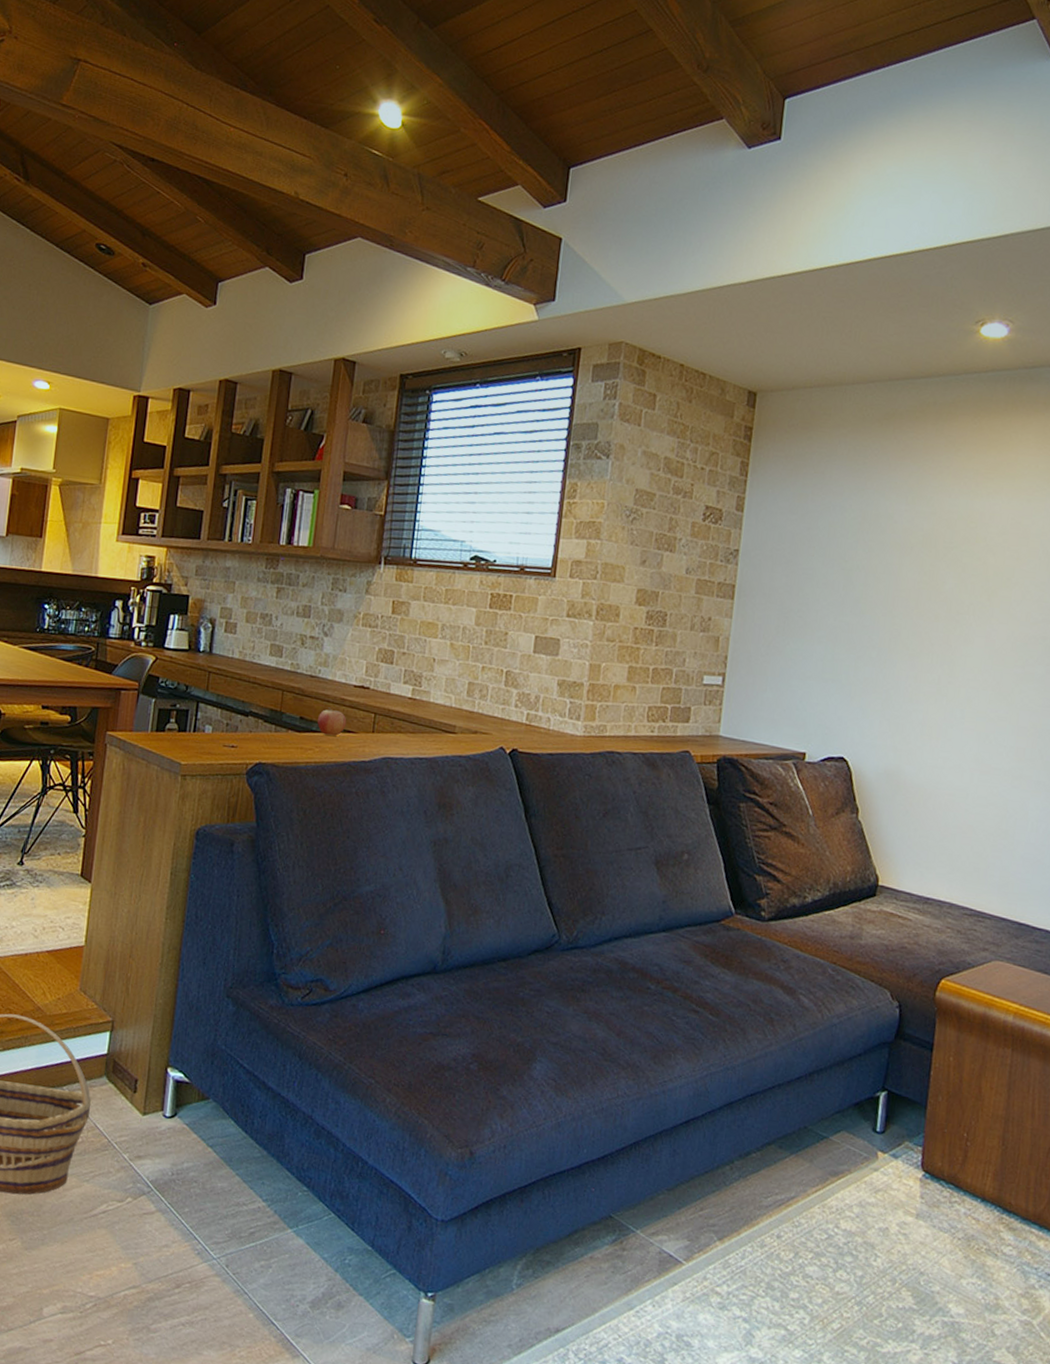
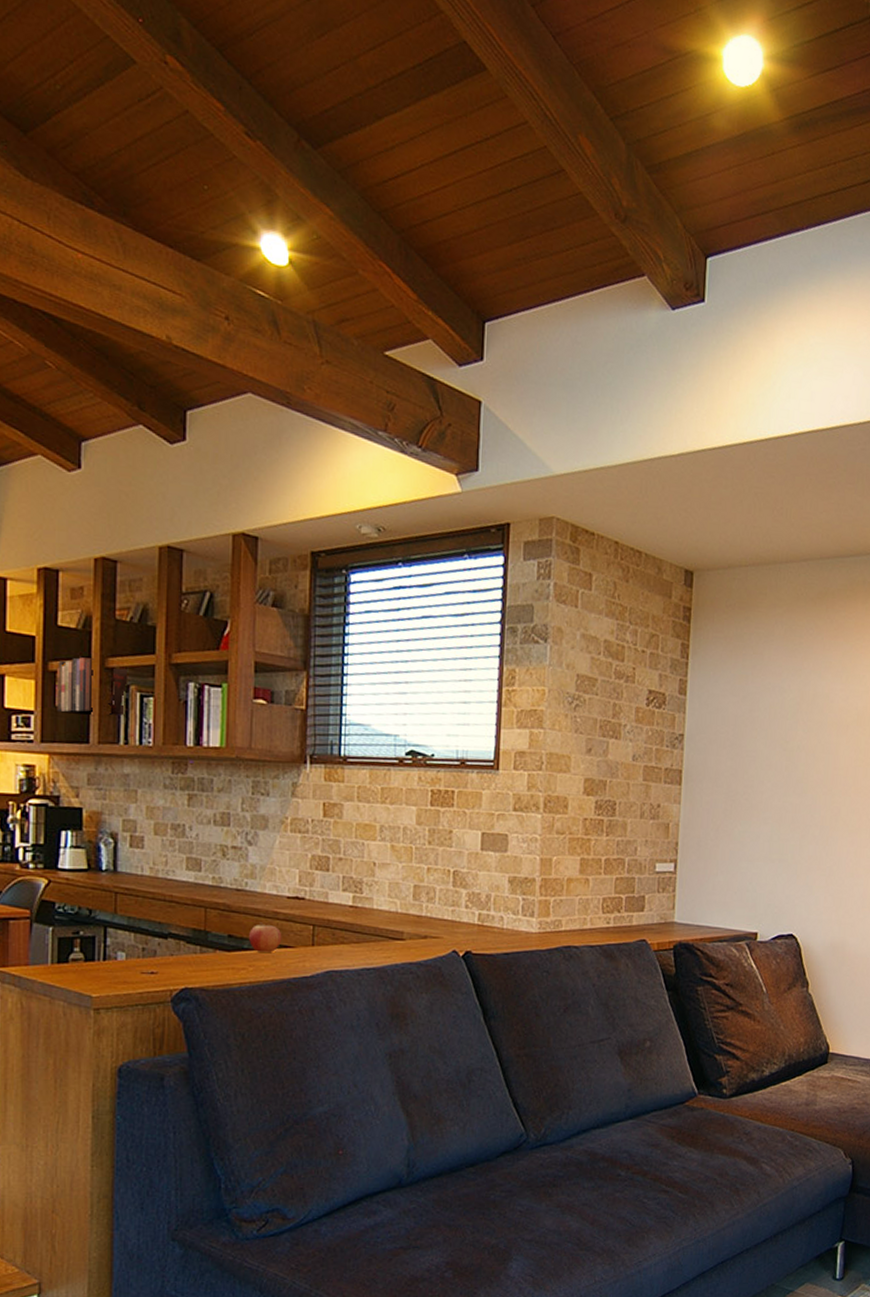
books: none [177,464,238,516] -> present [57,657,129,716]

